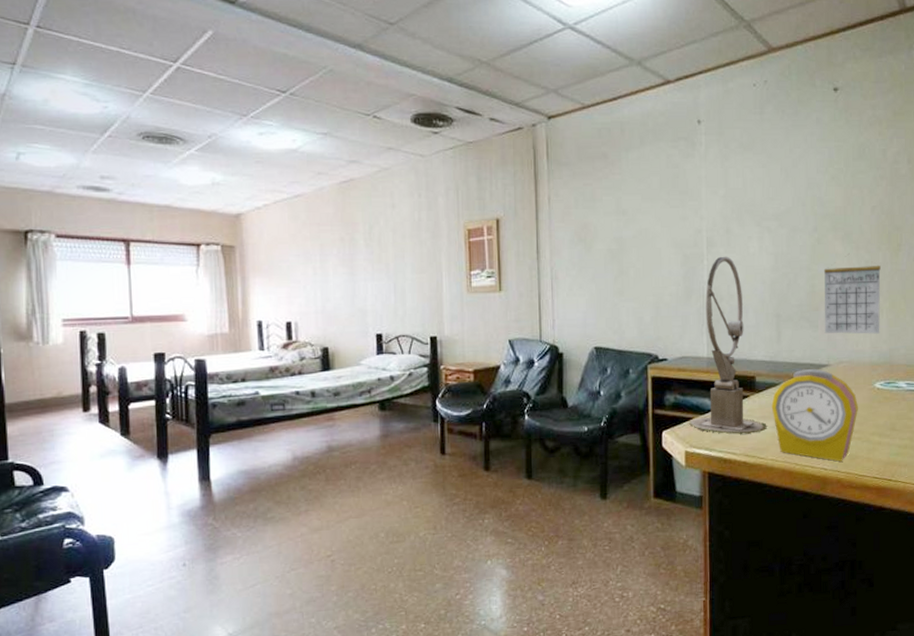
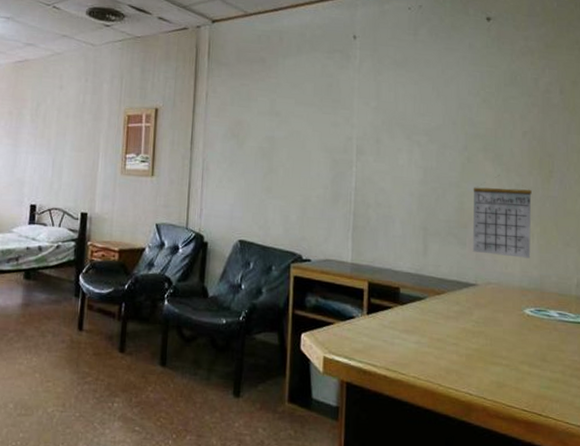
sundial: present [688,256,767,434] -> none [328,164,410,347]
alarm clock: present [771,369,859,462] -> none [415,286,508,388]

